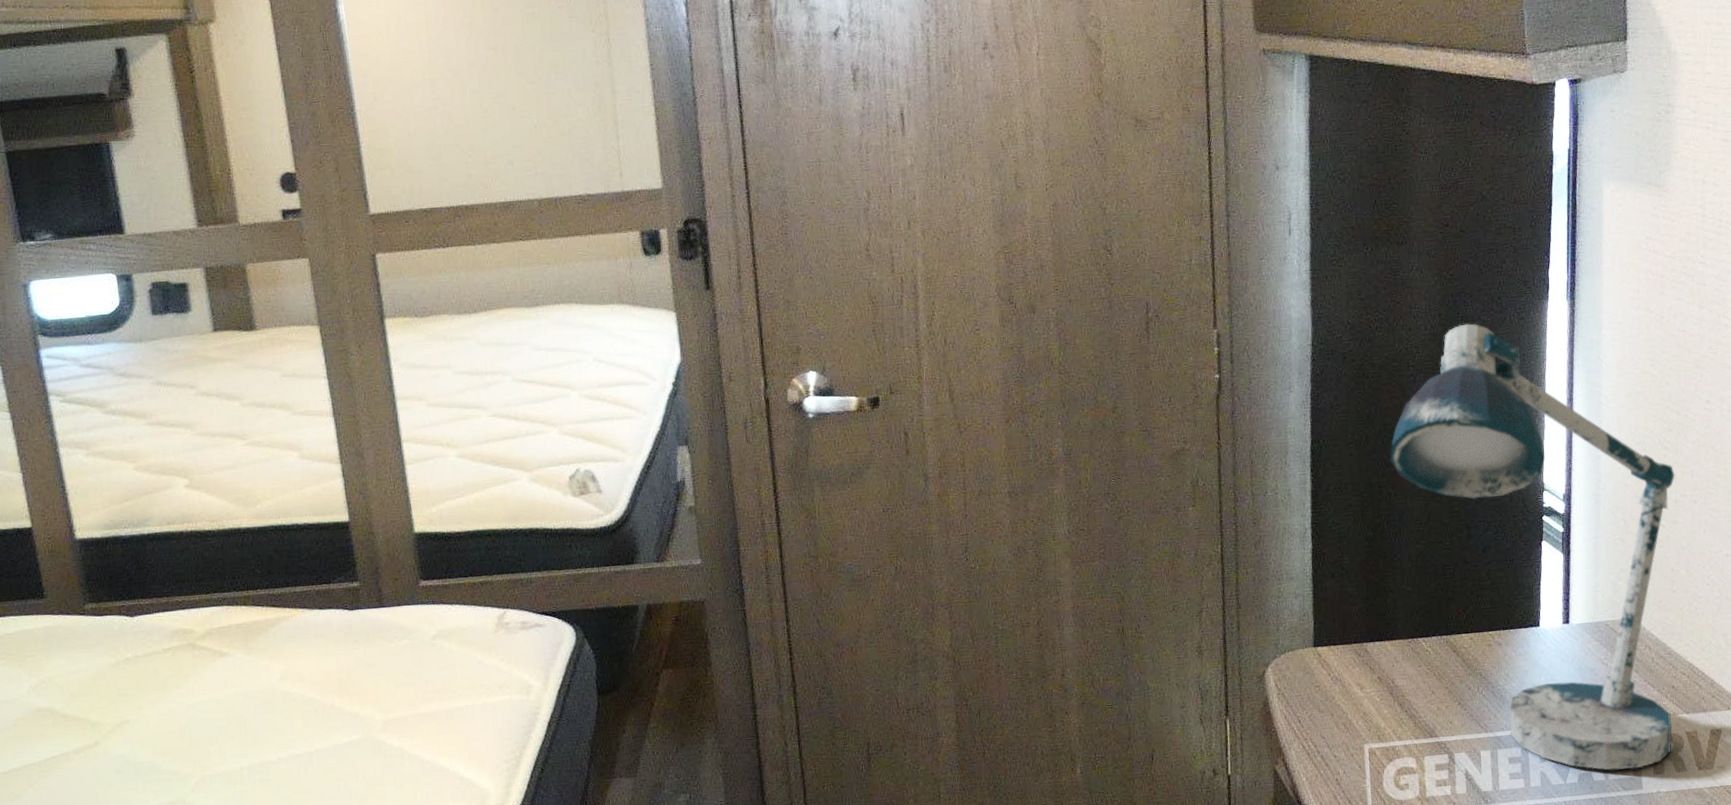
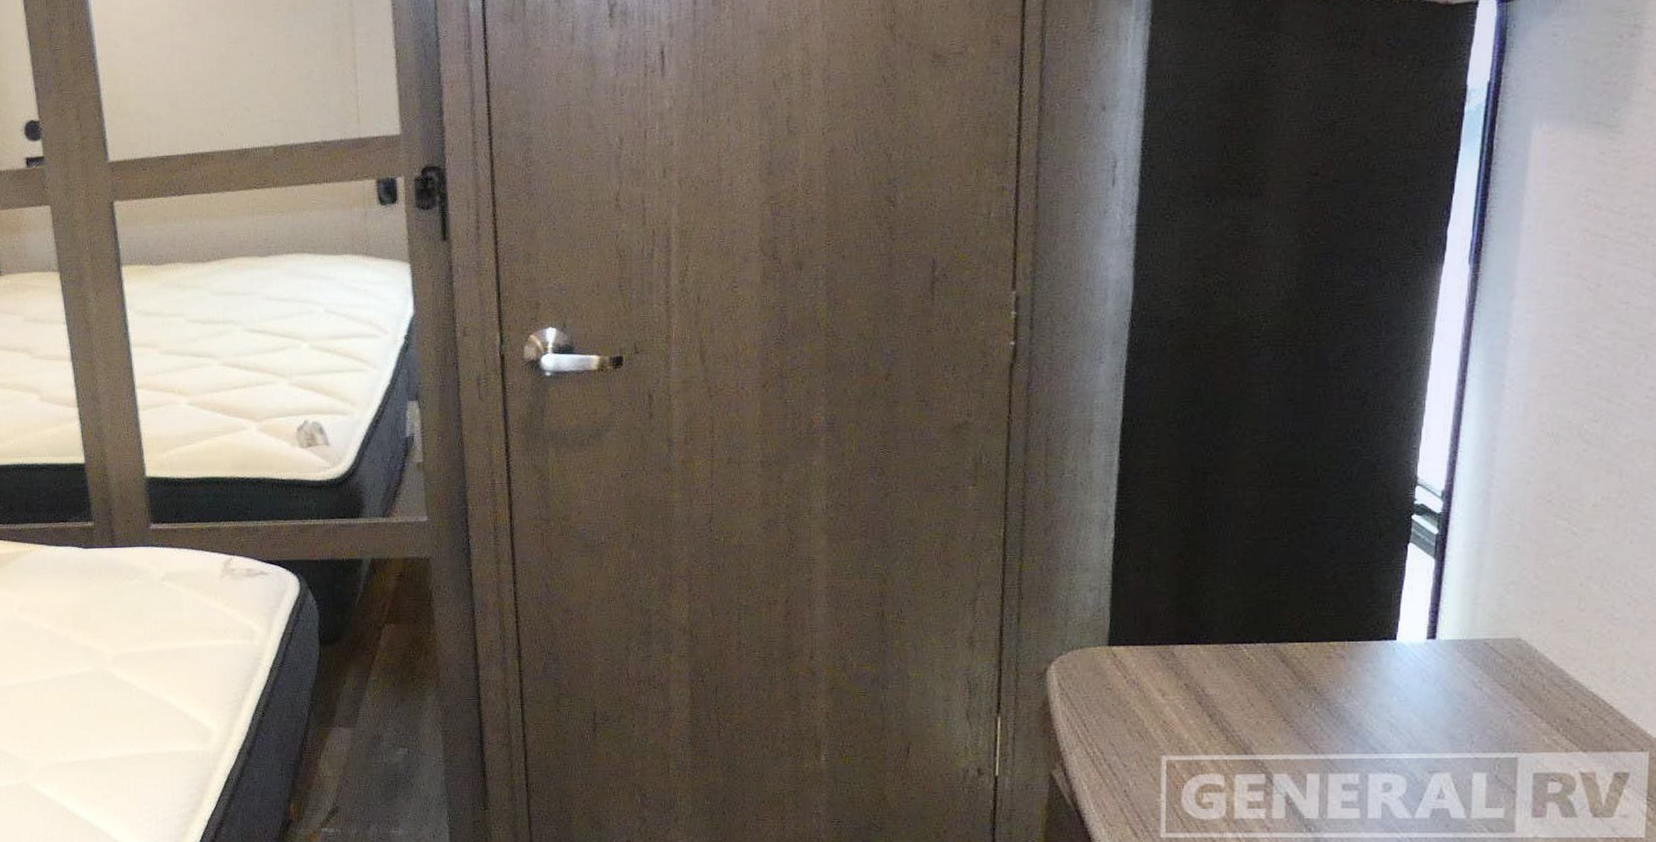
desk lamp: present [1389,323,1675,771] -> none [1219,289,1597,809]

